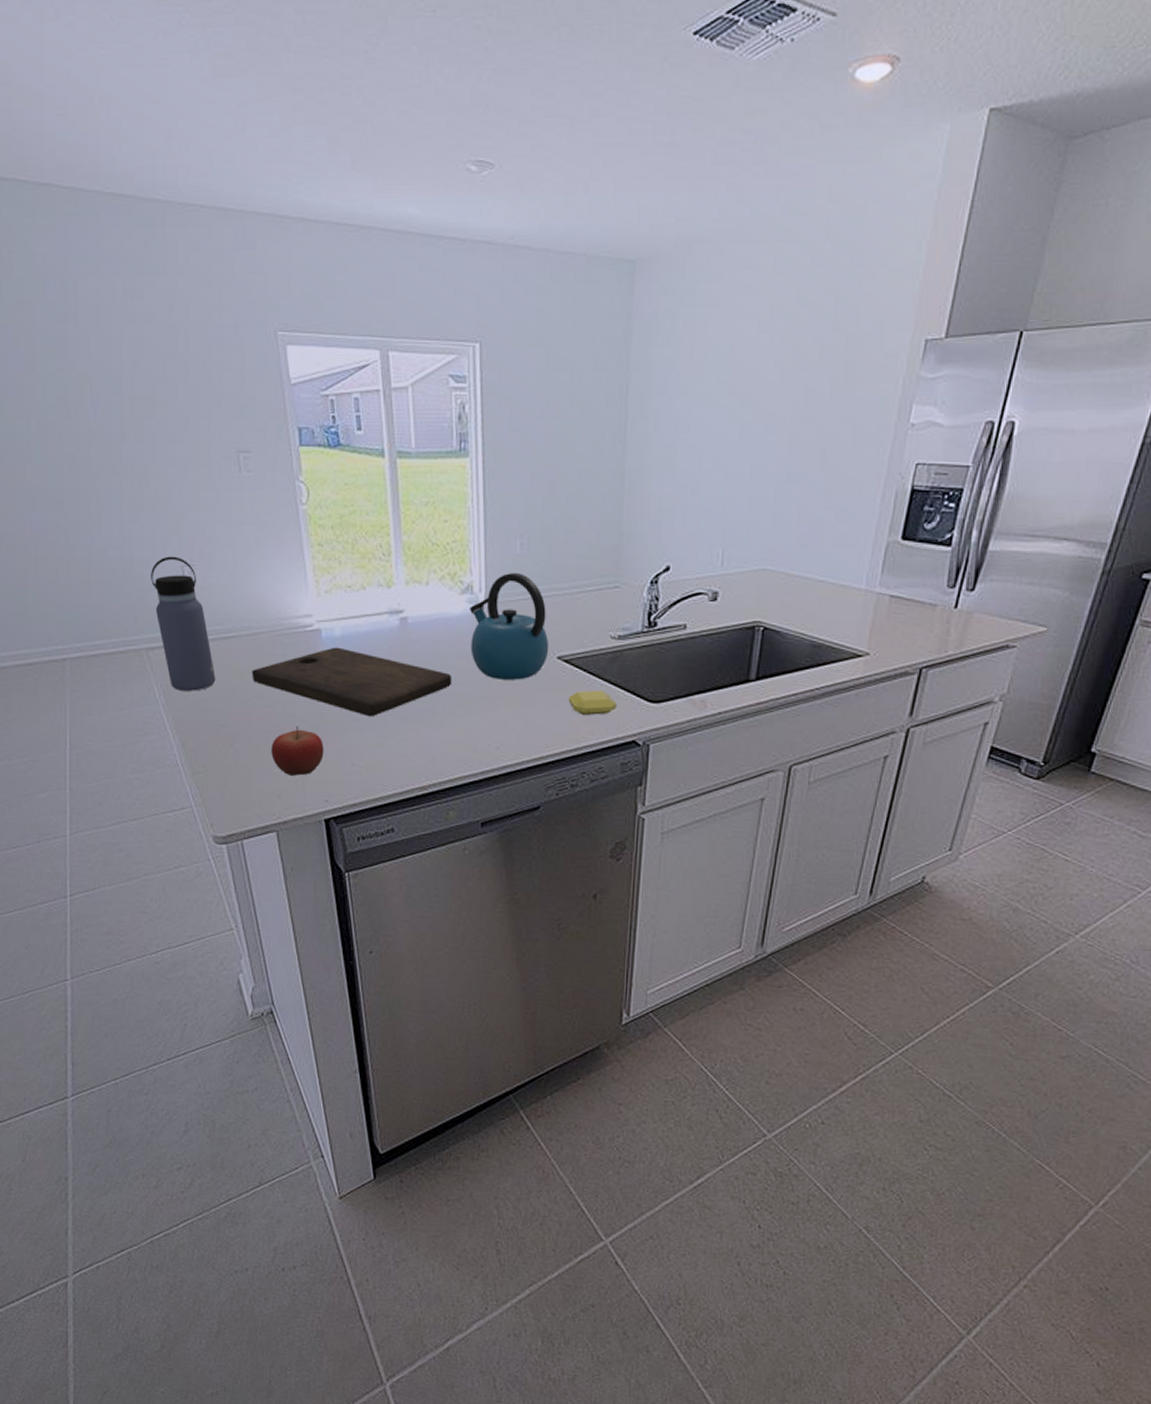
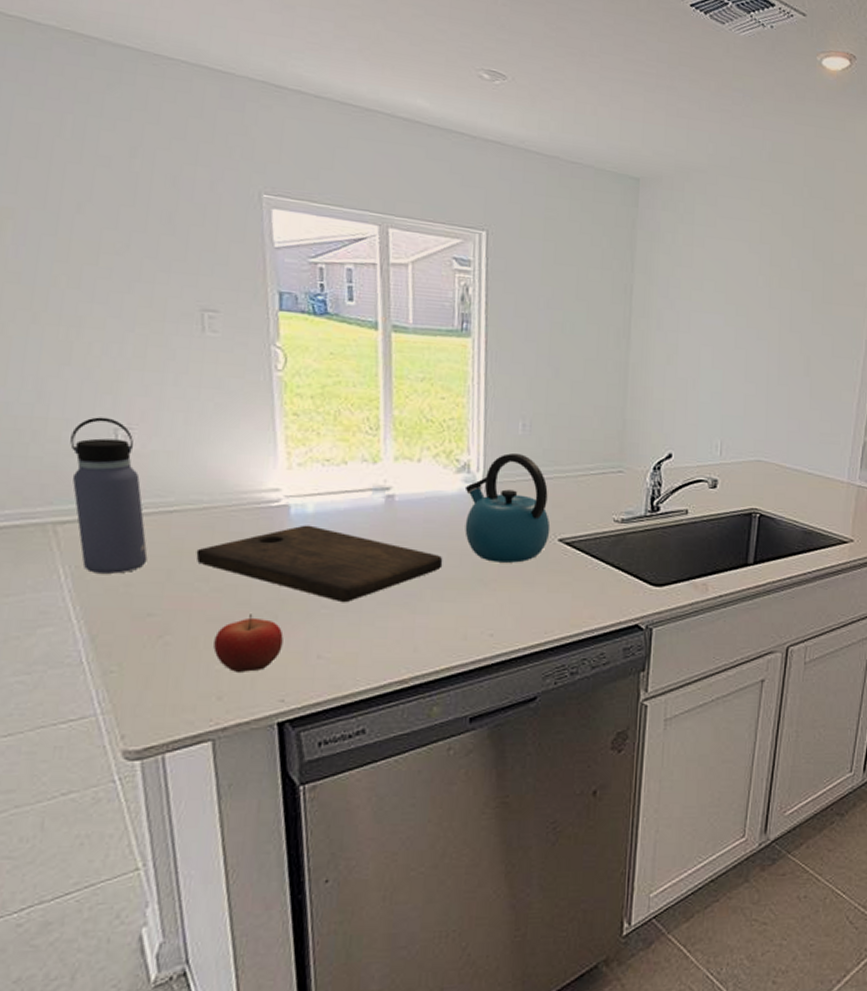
soap bar: present [568,690,617,715] -> none [569,573,619,599]

